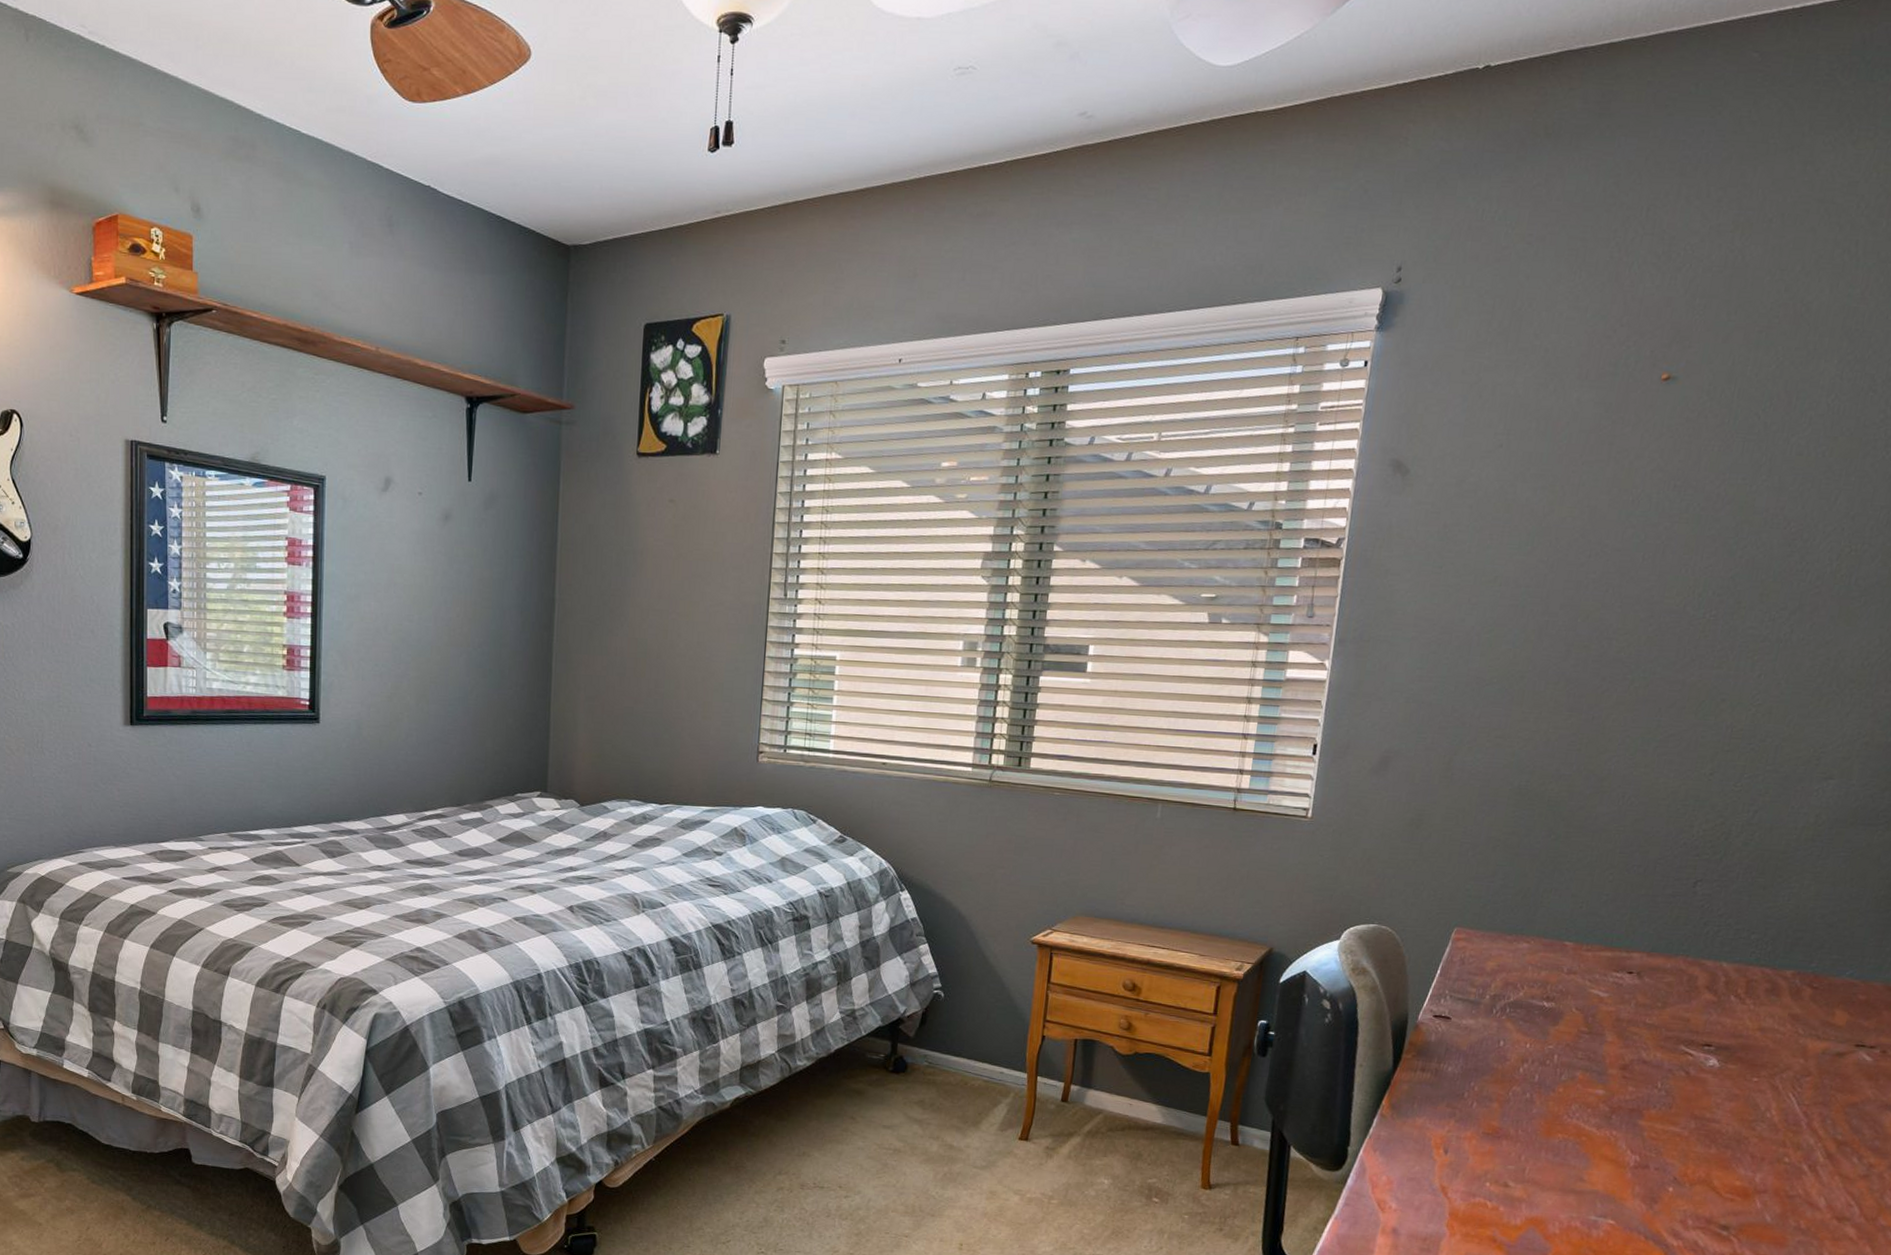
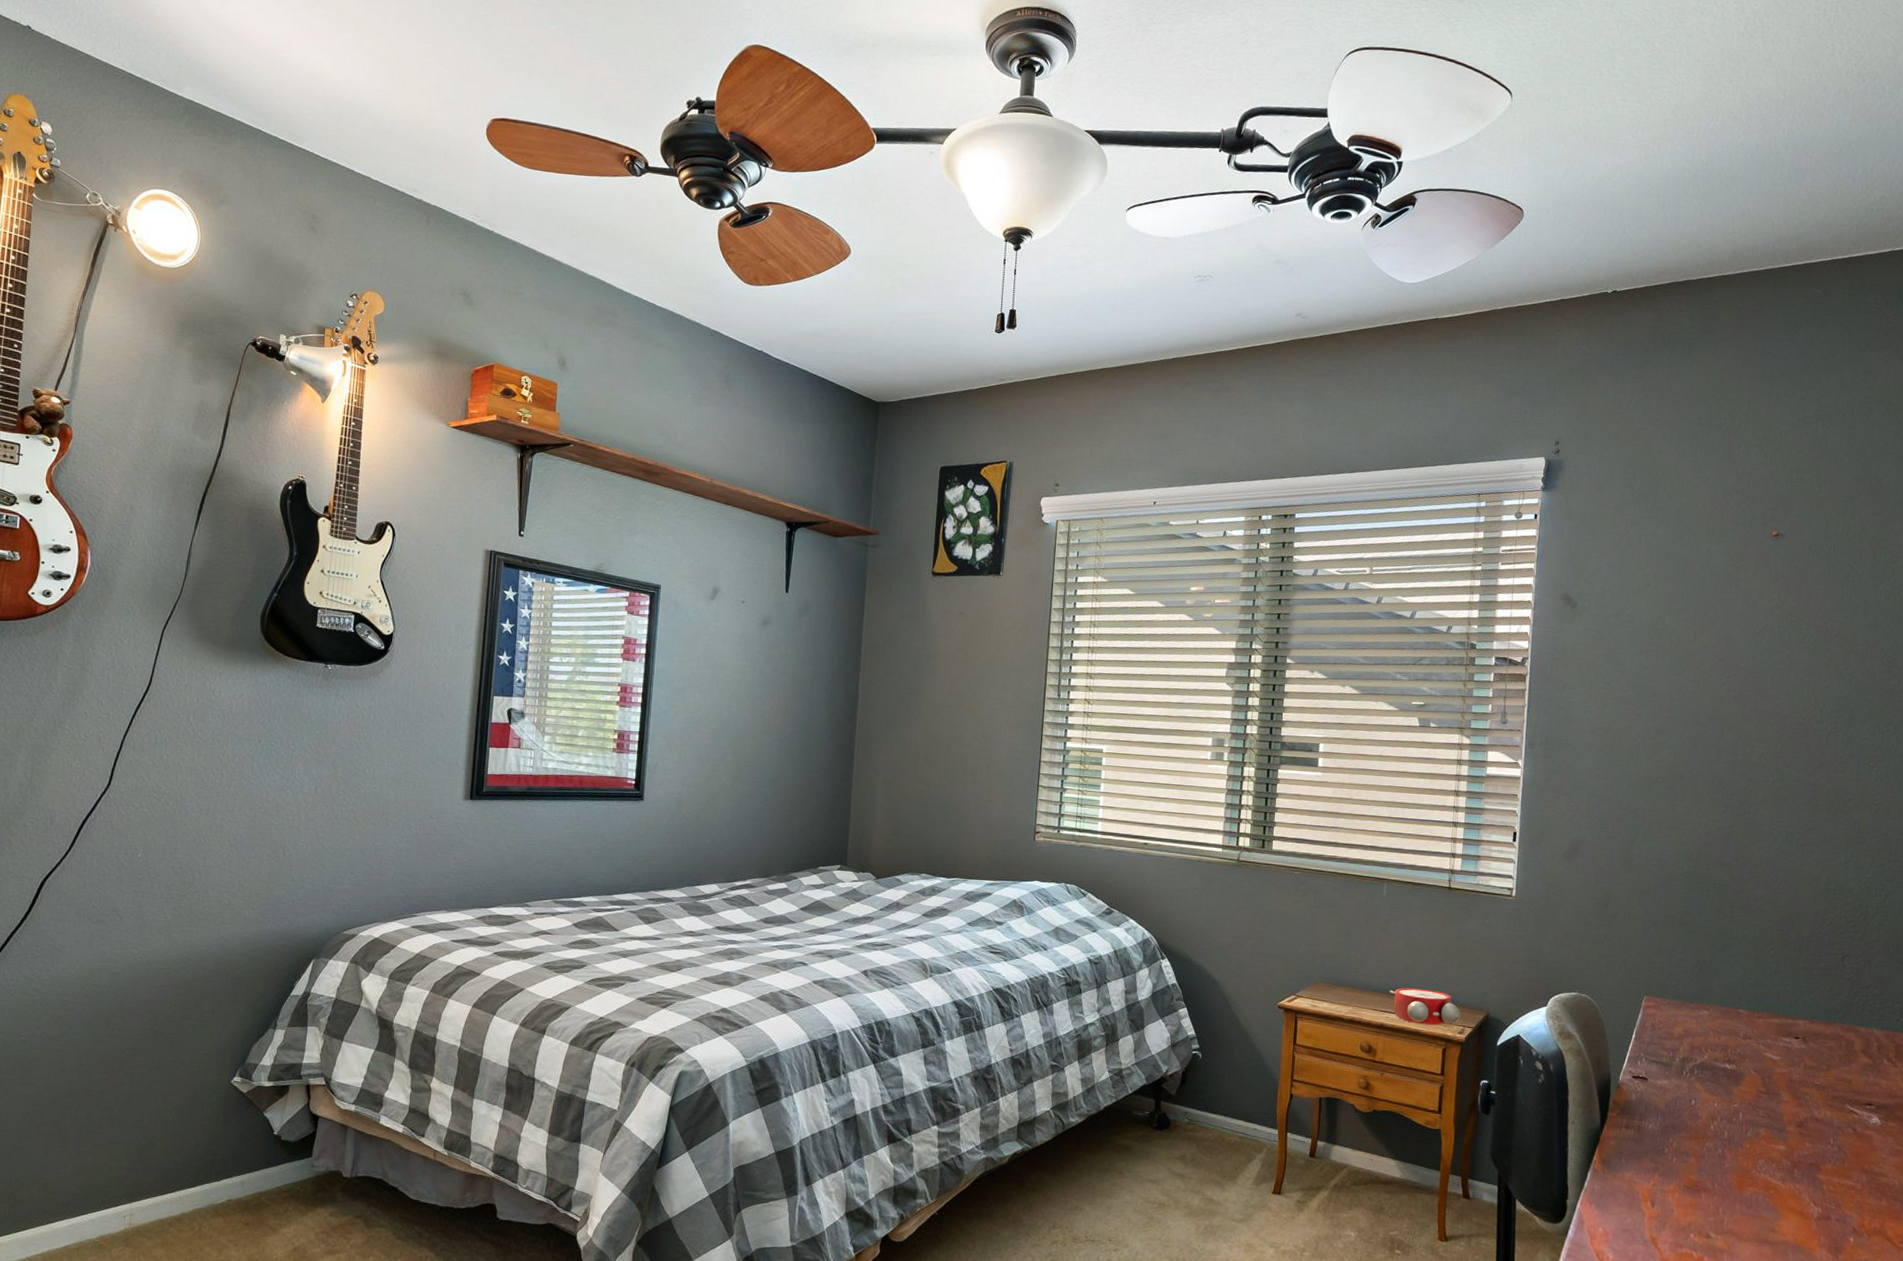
alarm clock: none [1159,920,1239,962] -> present [1390,988,1460,1026]

